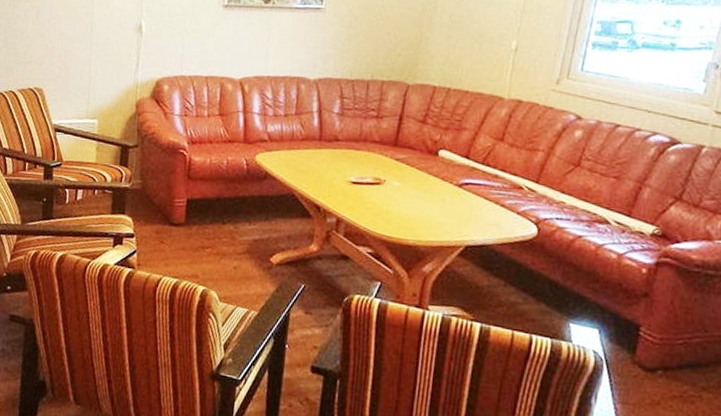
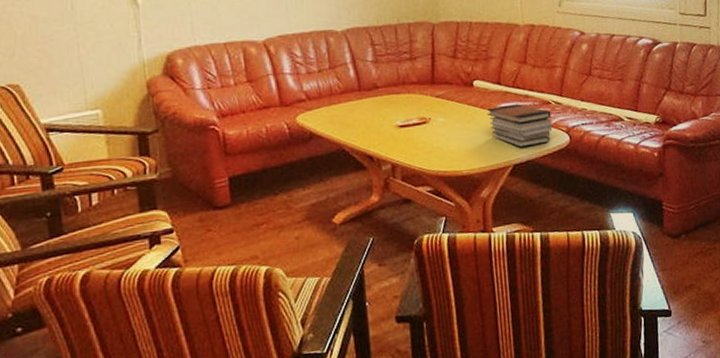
book stack: none [447,181,521,231] -> present [486,104,553,148]

